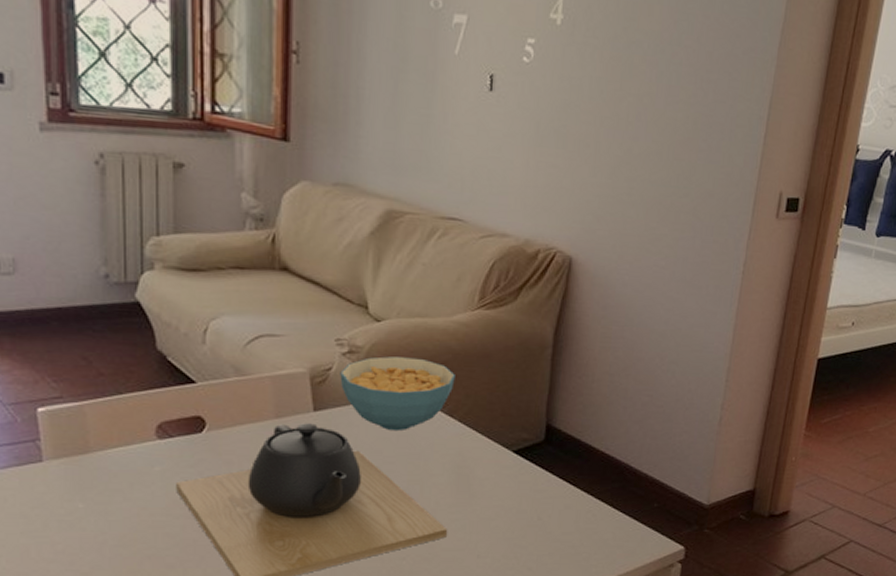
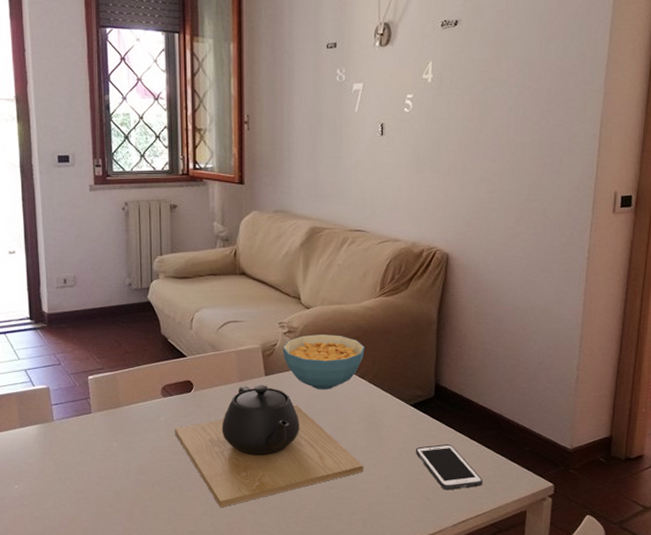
cell phone: none [516,501,599,558] -> present [415,444,482,490]

